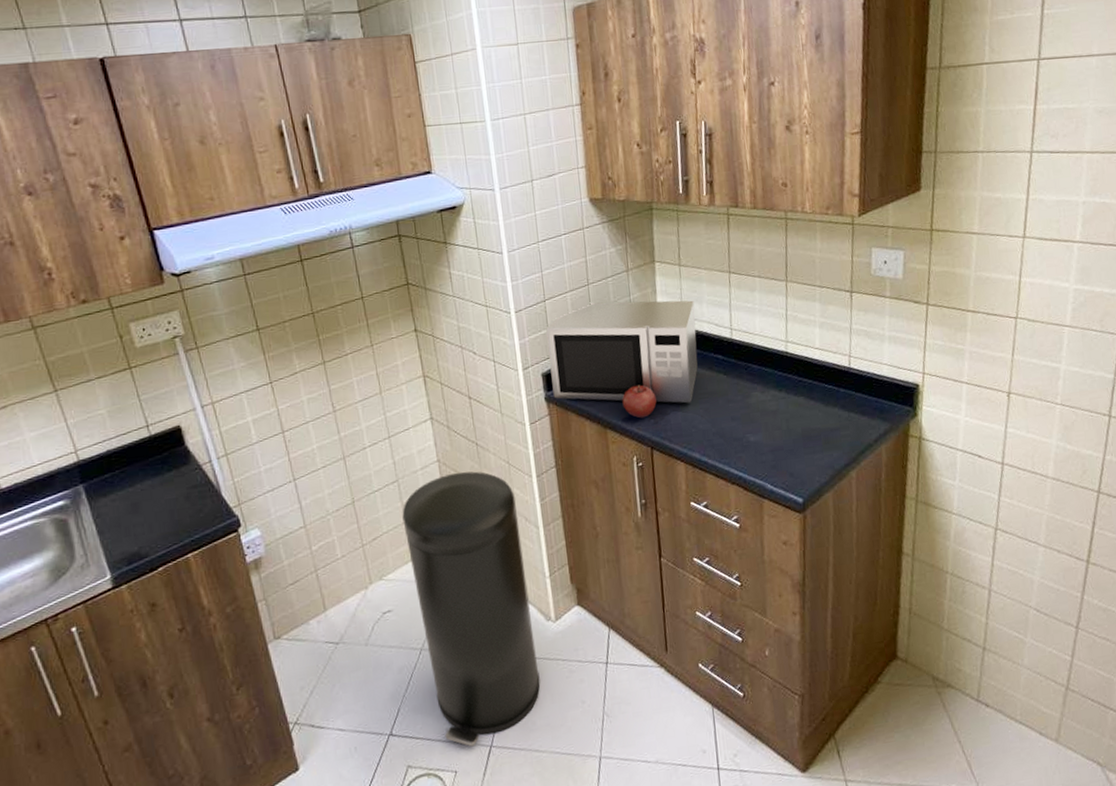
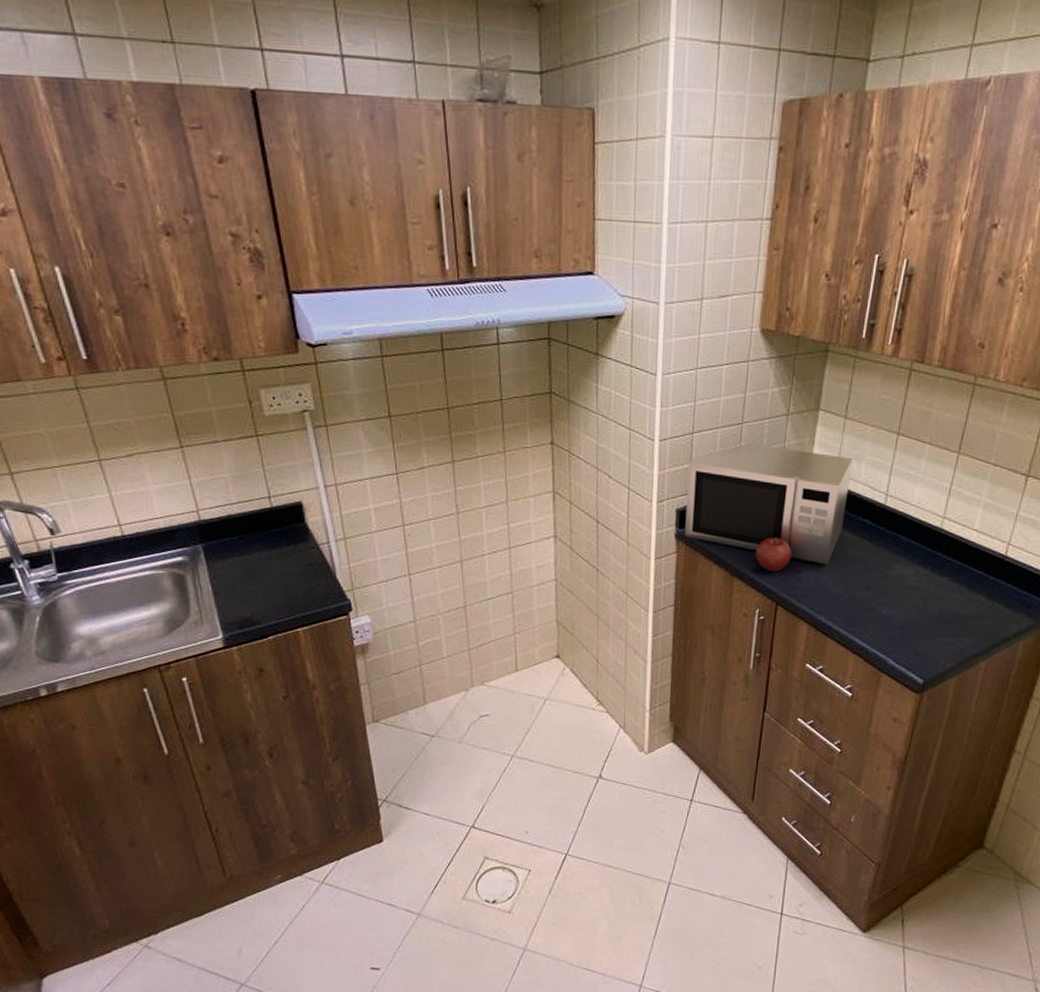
pedal bin: present [402,471,540,747] -> none [512,594,628,852]

